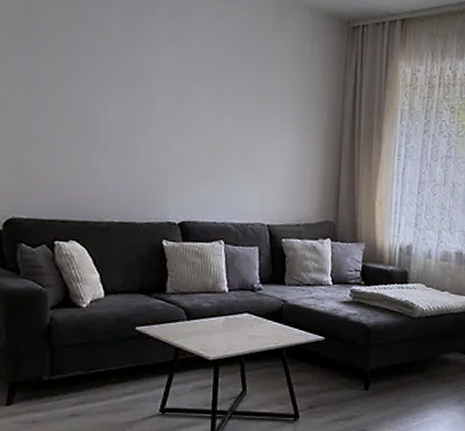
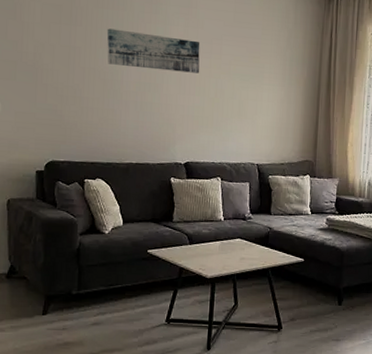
wall art: none [77,54,197,114] -> present [106,28,200,73]

